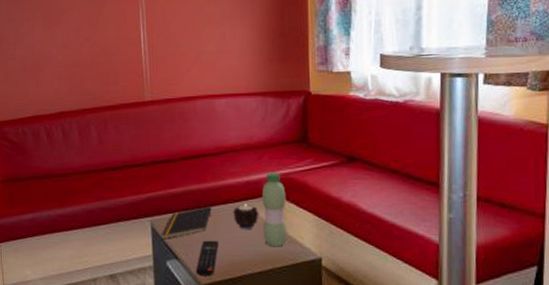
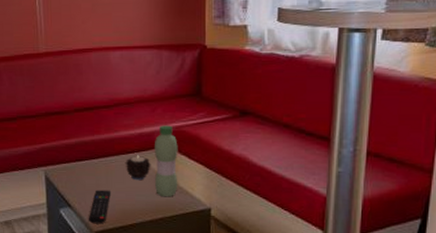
notepad: present [162,206,212,239] -> none [56,157,105,188]

